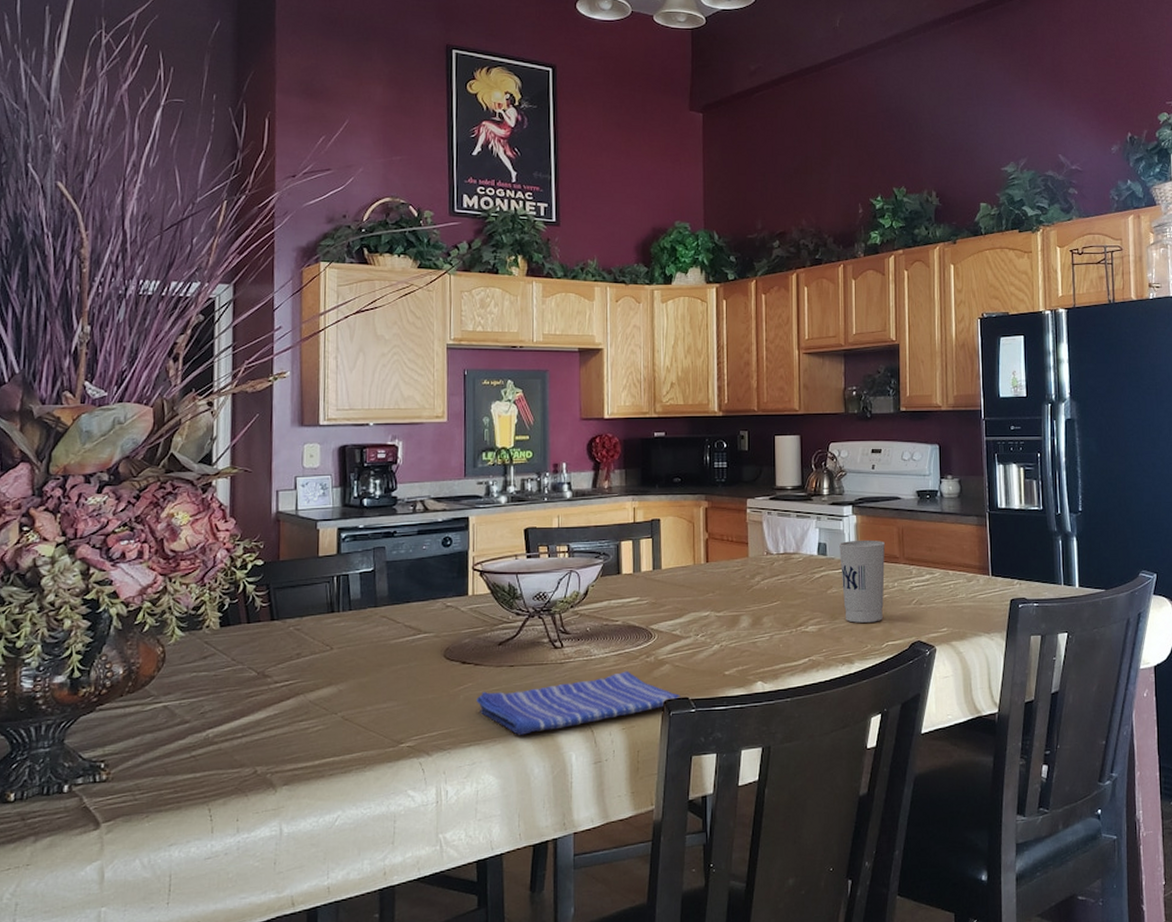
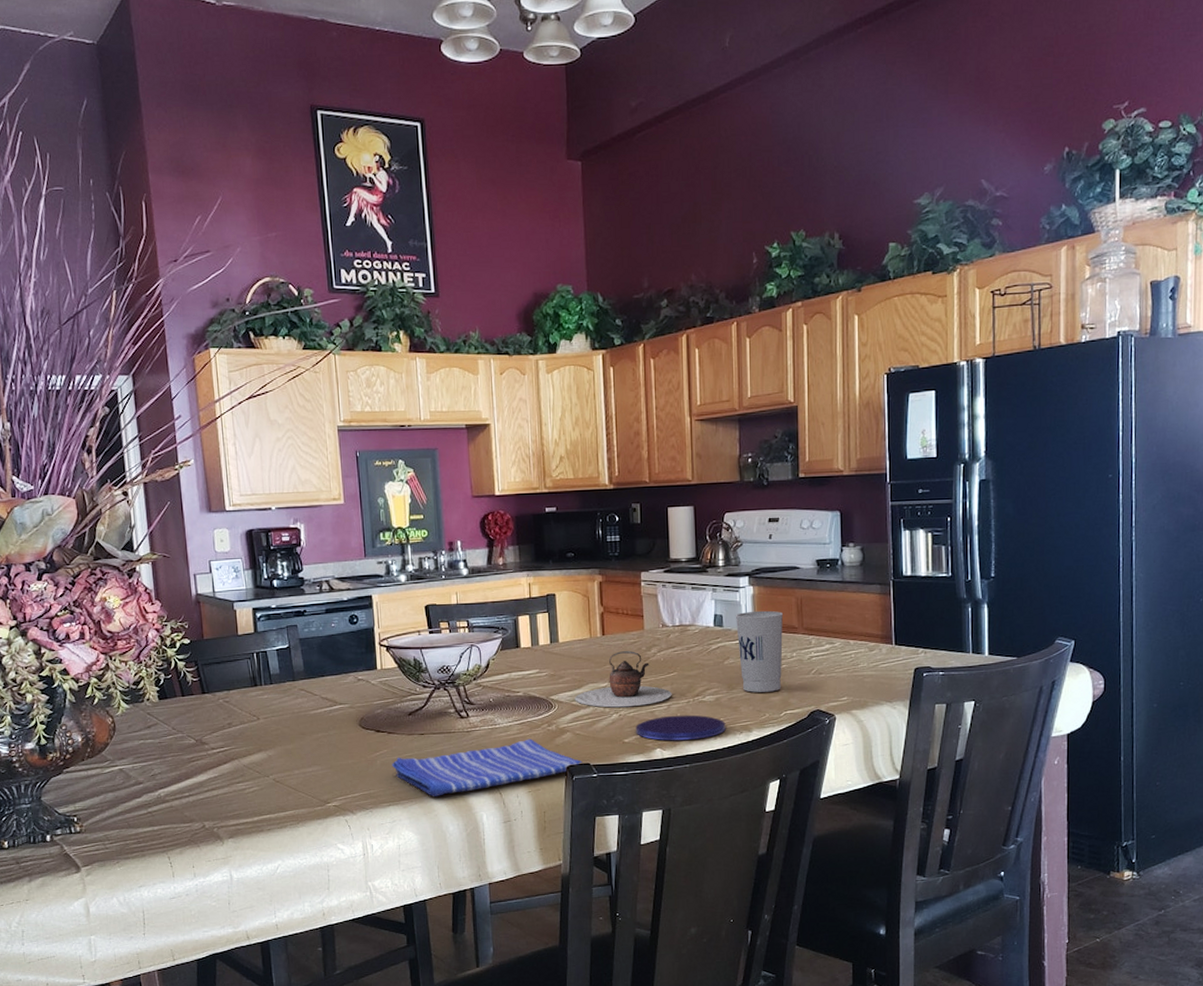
teapot: none [675,579,775,638] -> present [574,651,672,708]
saucer: none [737,645,828,674] -> present [635,715,726,741]

